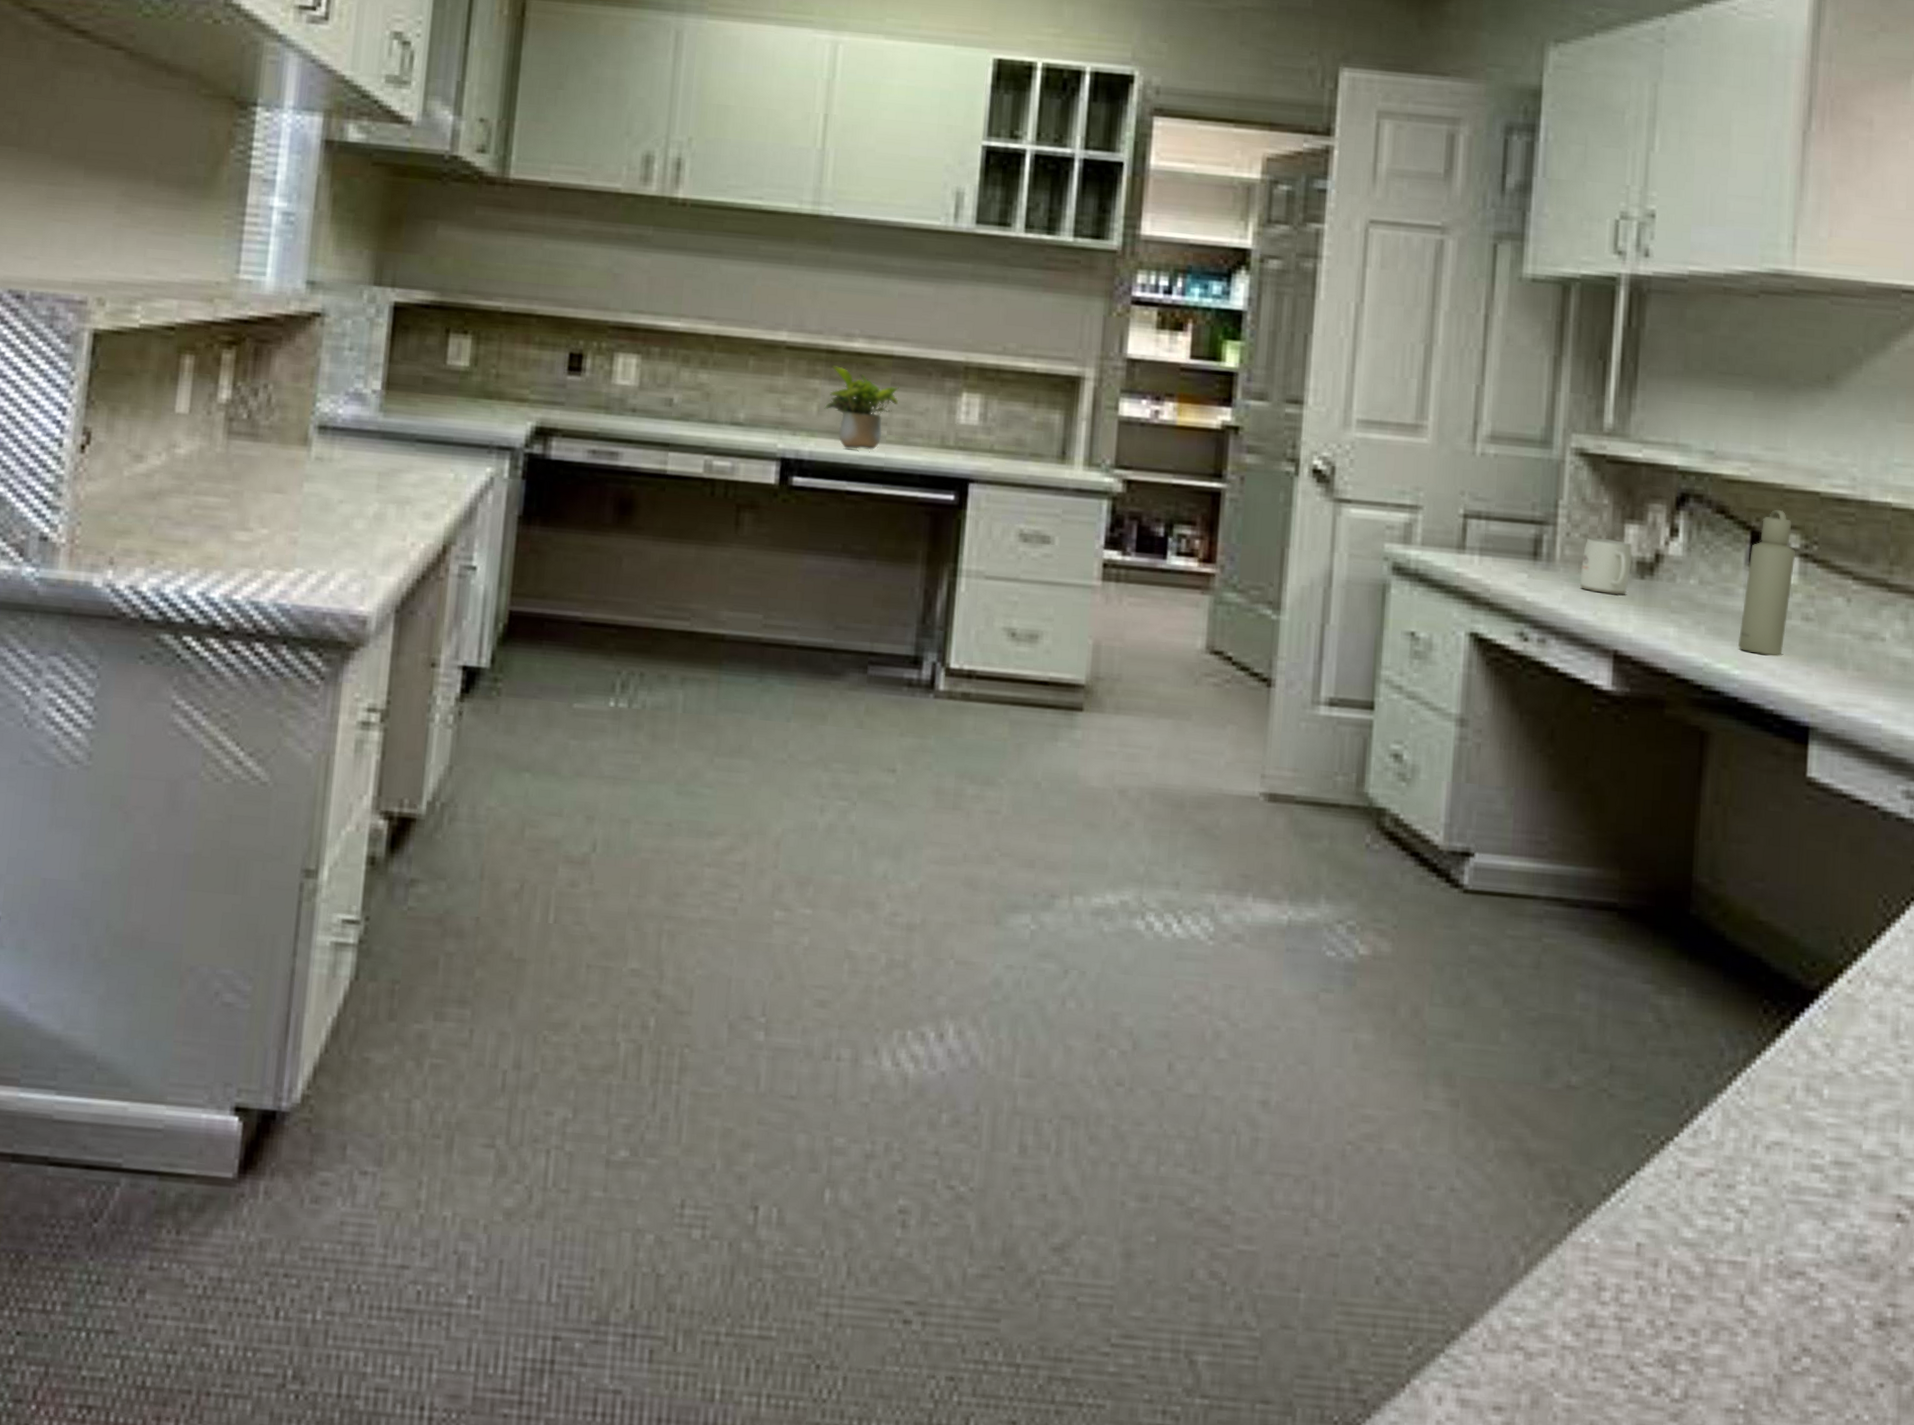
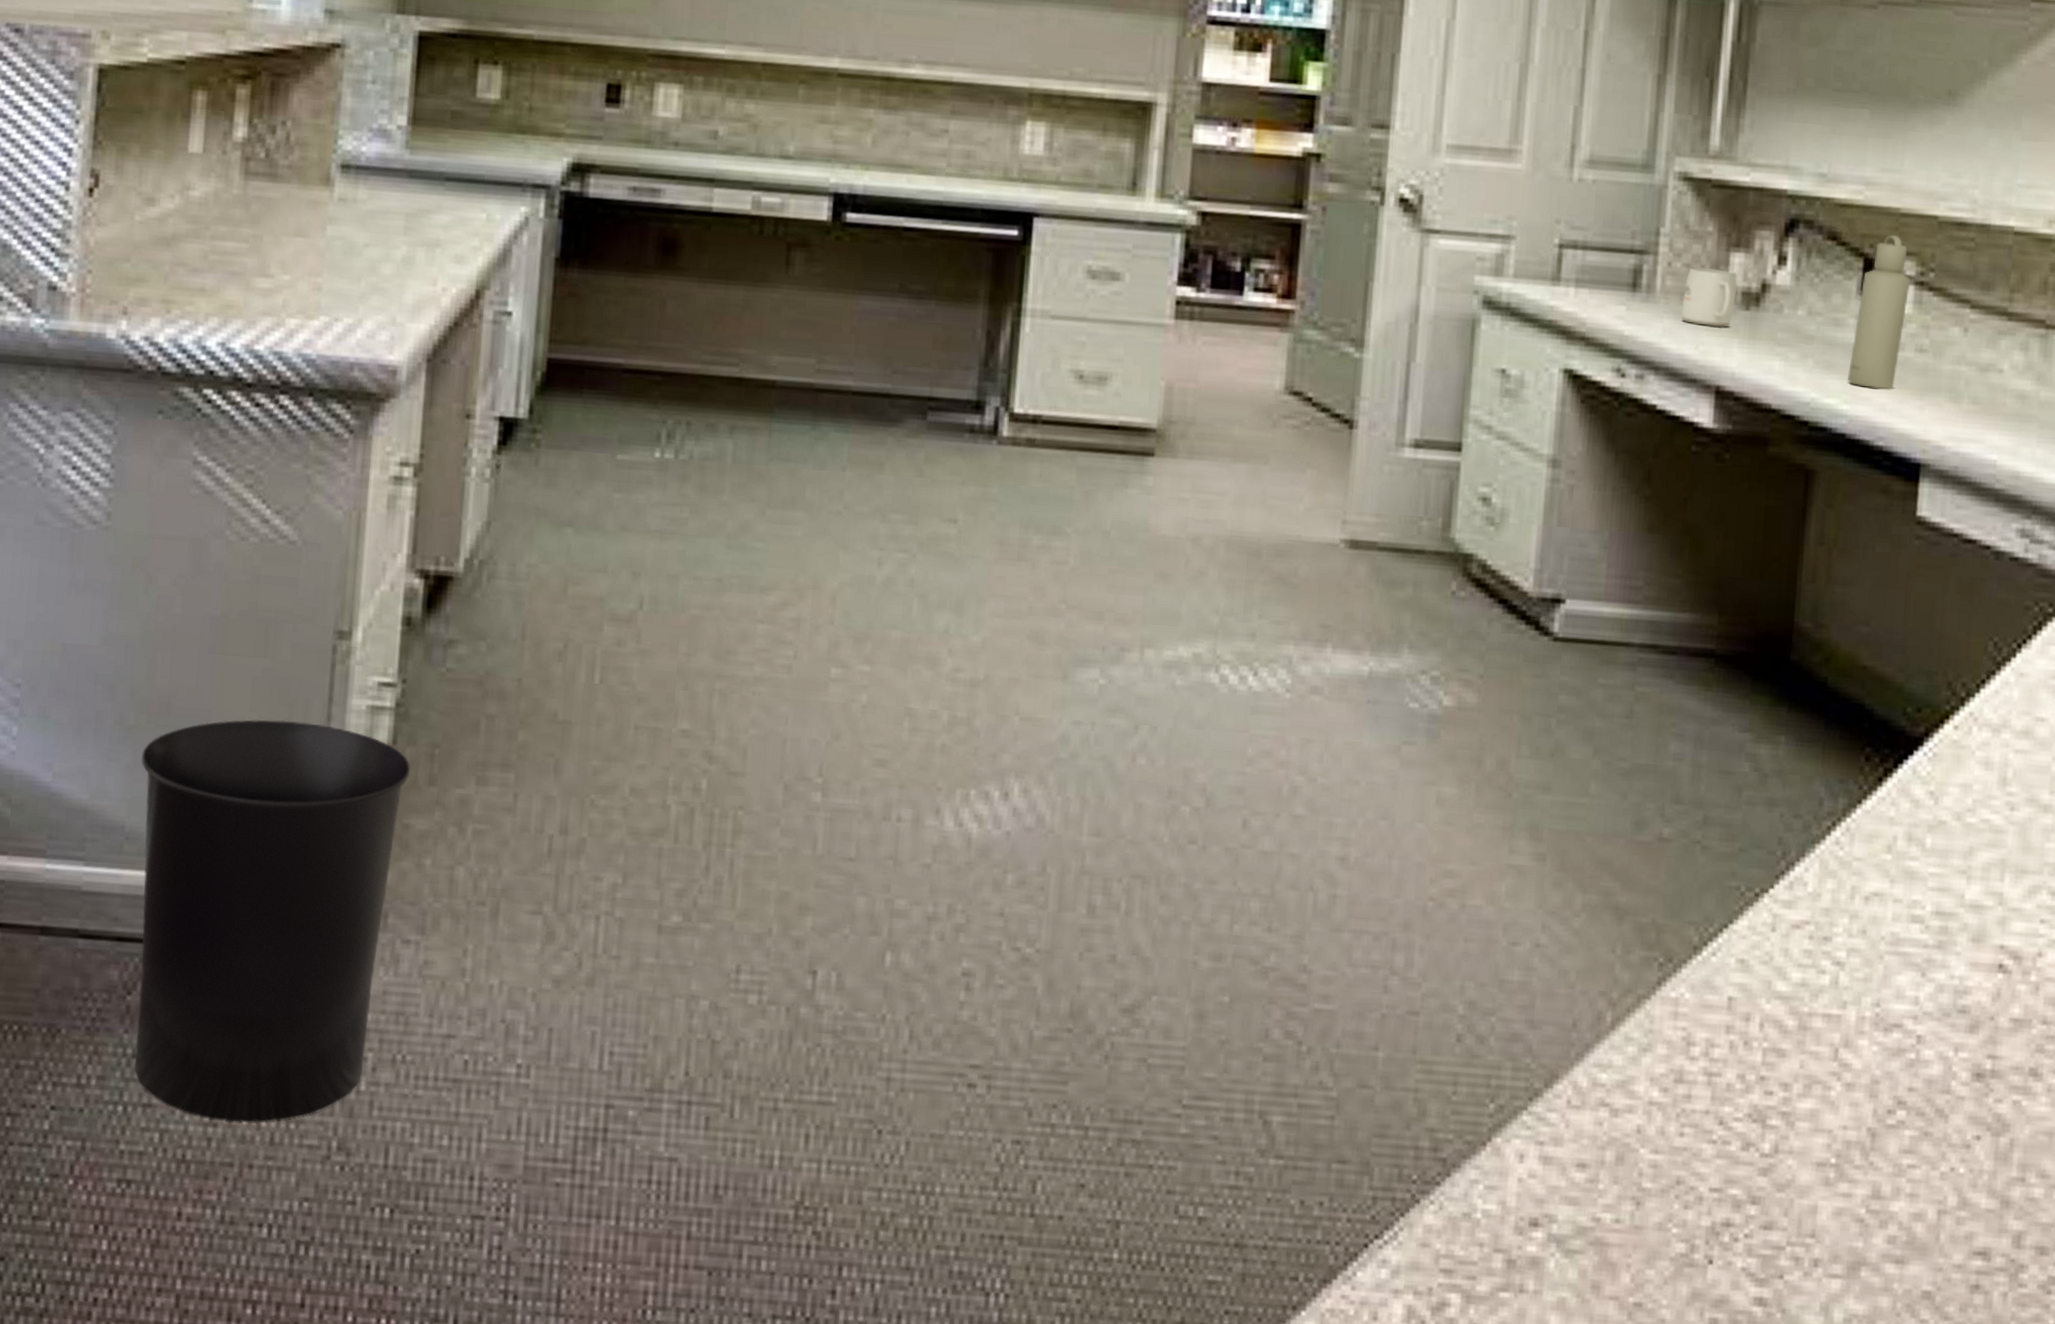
waste bin: none [98,954,371,1350] -> present [134,719,410,1122]
potted plant: present [824,365,899,451] -> none [879,94,959,184]

